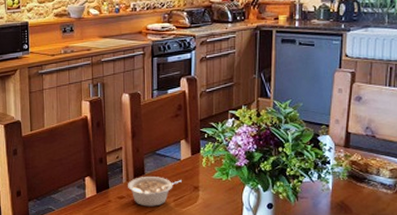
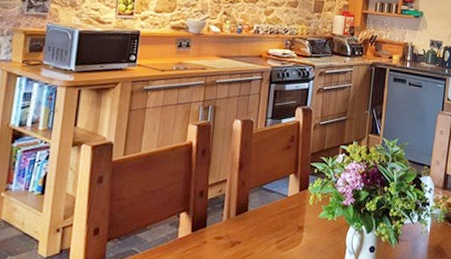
legume: present [128,177,182,207] -> none [228,214,287,249]

